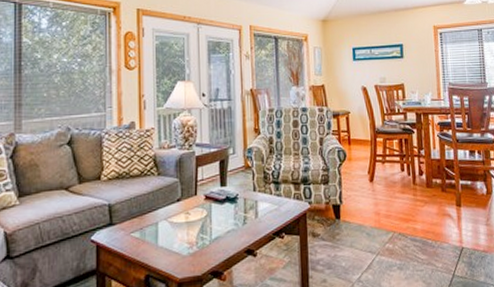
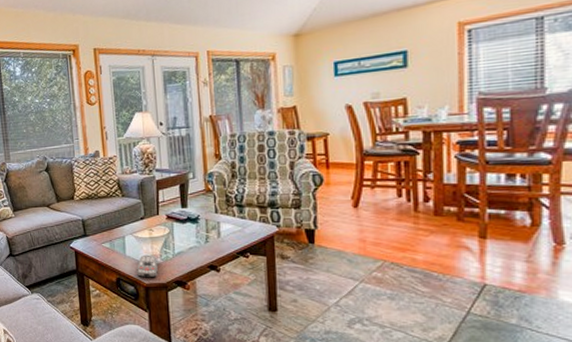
remote control: none [168,242,193,272] -> present [136,254,158,278]

